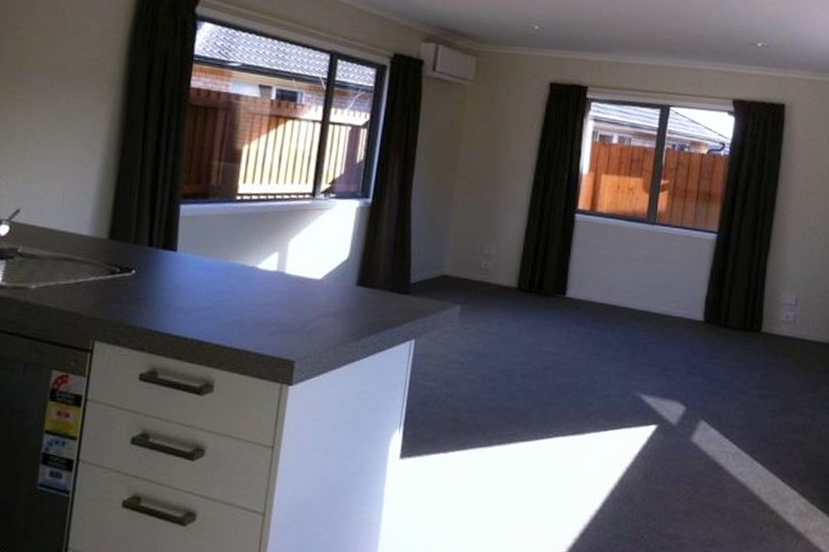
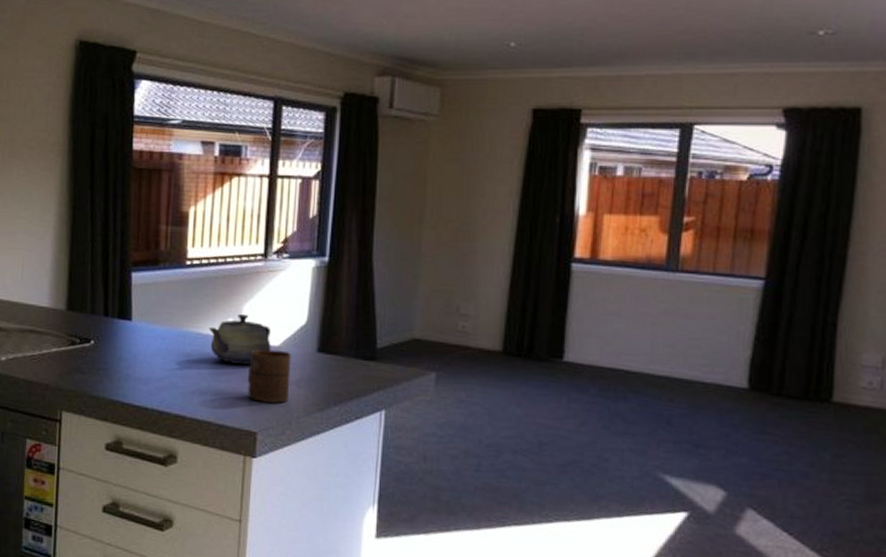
teapot: none [254,249,314,297] -> present [208,314,271,365]
cup: none [288,281,332,333] -> present [247,349,291,403]

